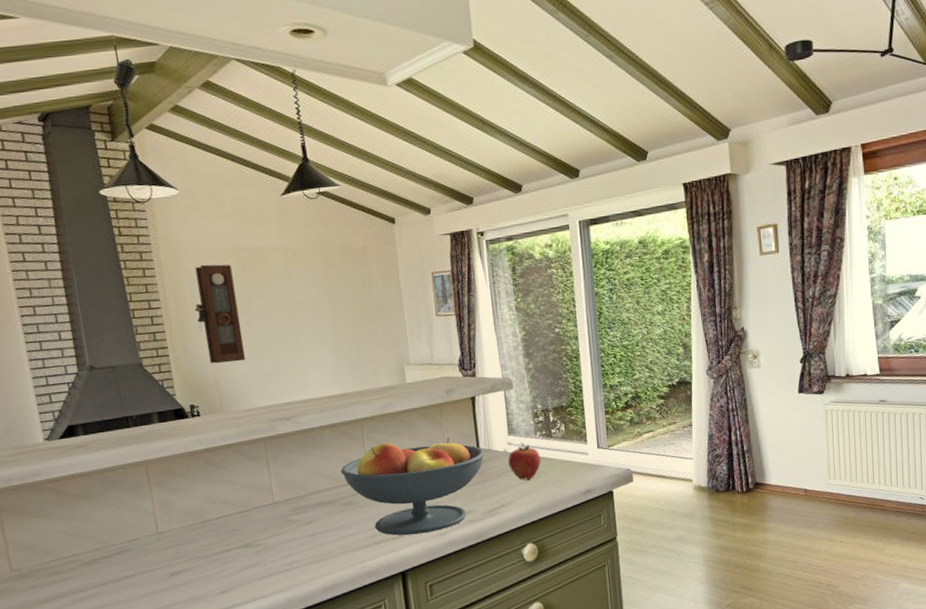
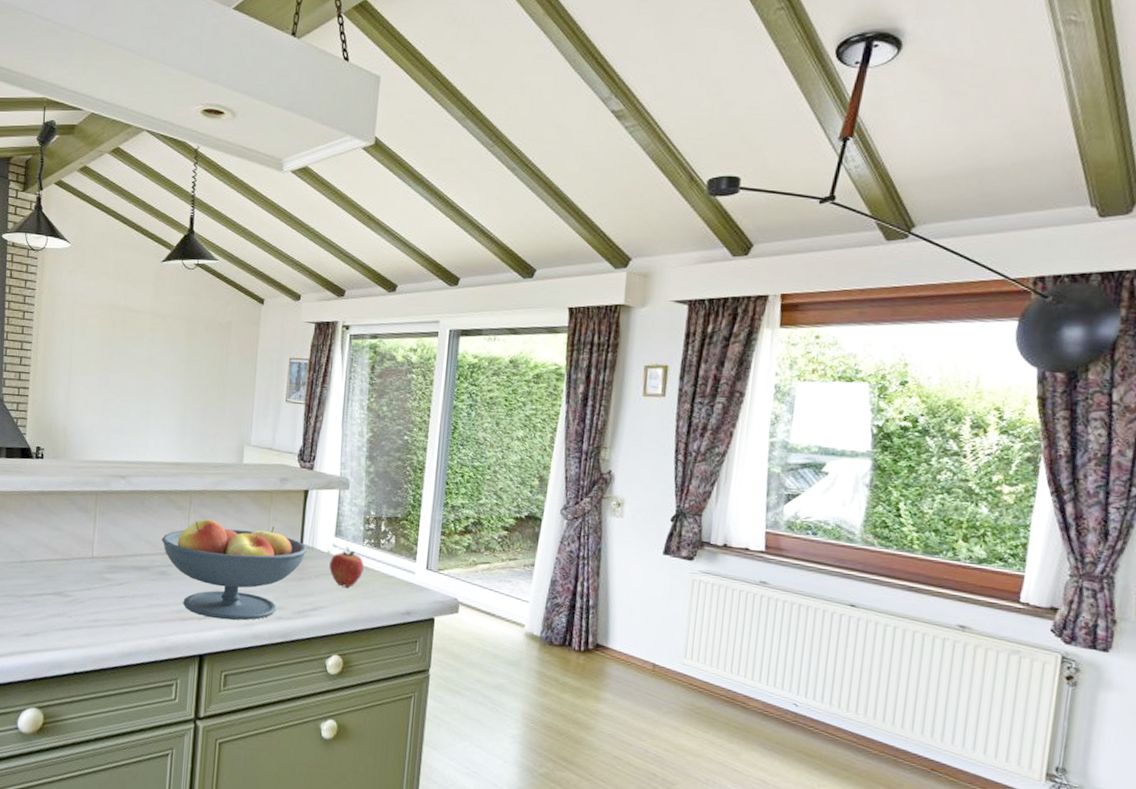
pendulum clock: present [194,264,246,364] -> none [60,316,102,414]

